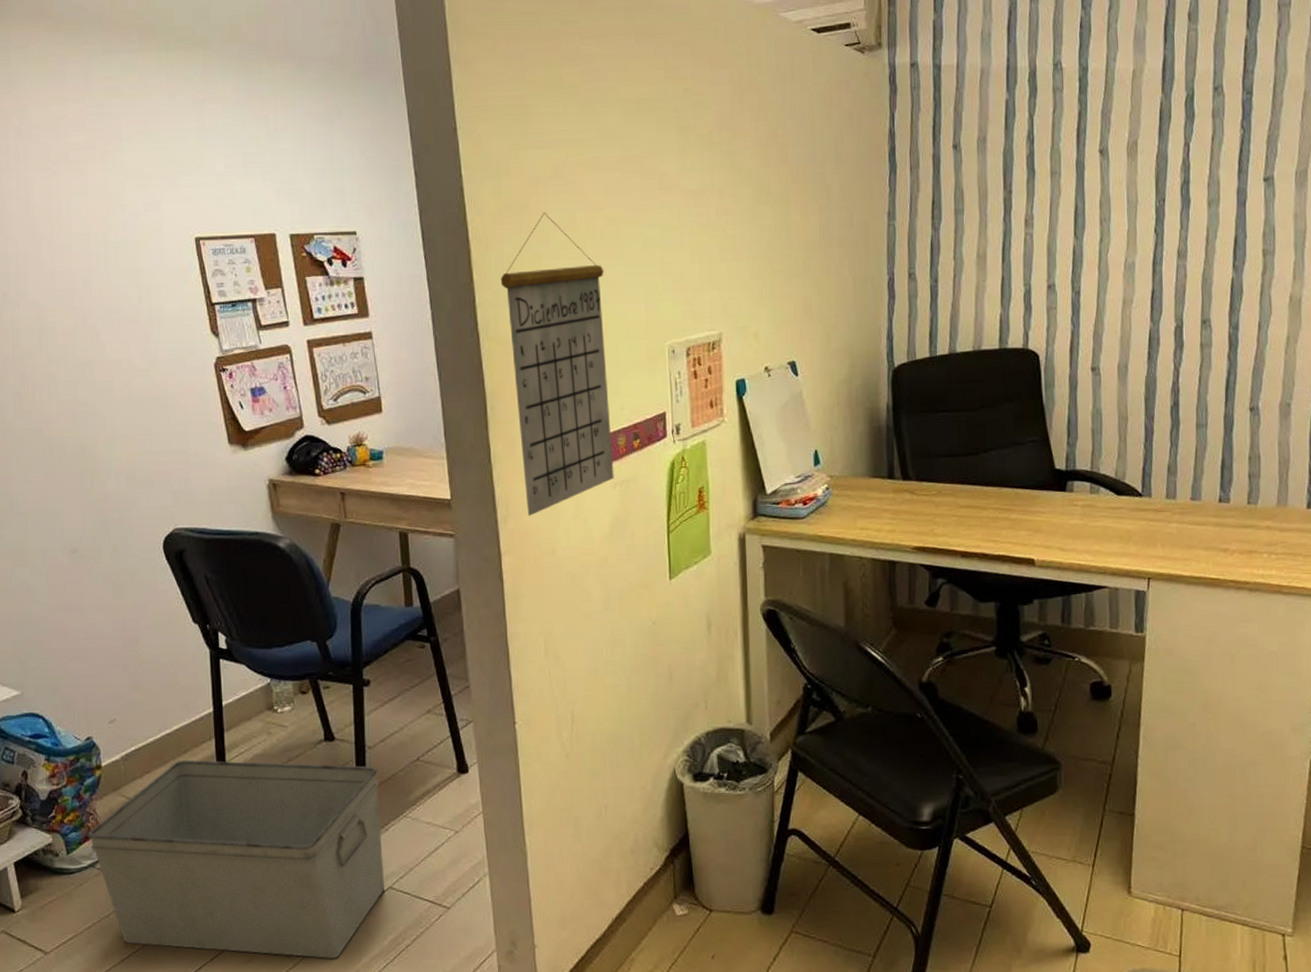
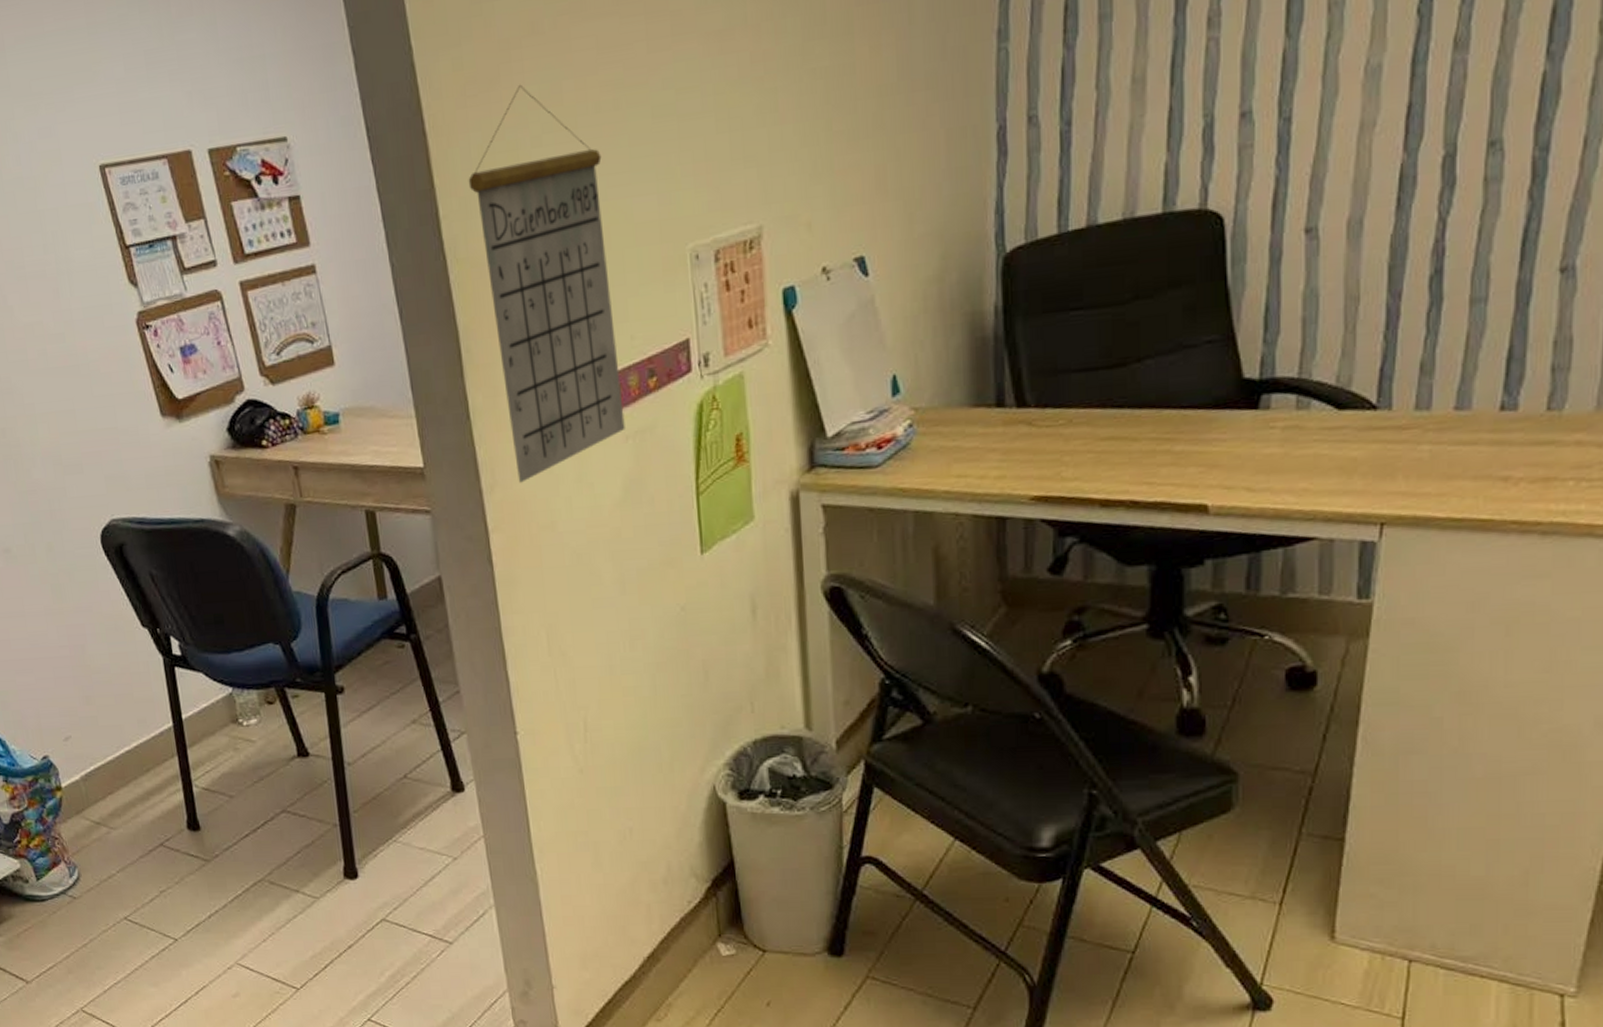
storage bin: present [87,759,385,959] -> none [55,779,378,995]

